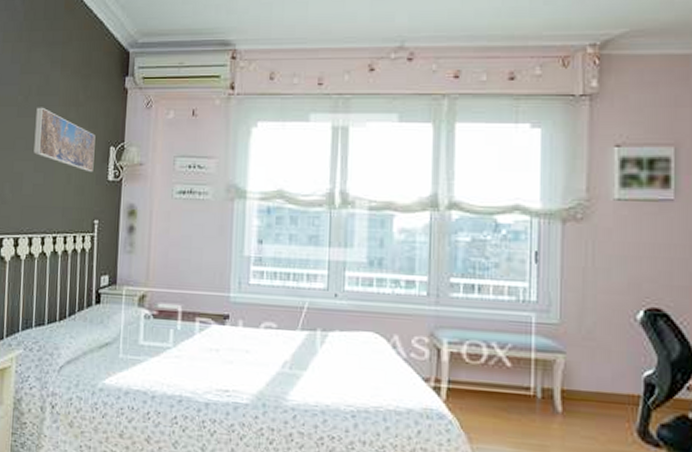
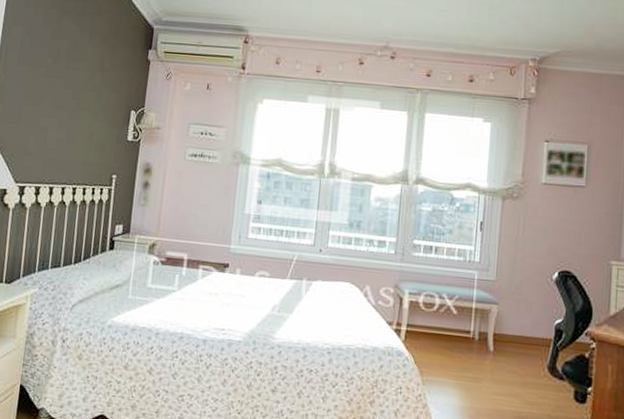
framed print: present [33,107,96,173] -> none [59,69,118,132]

